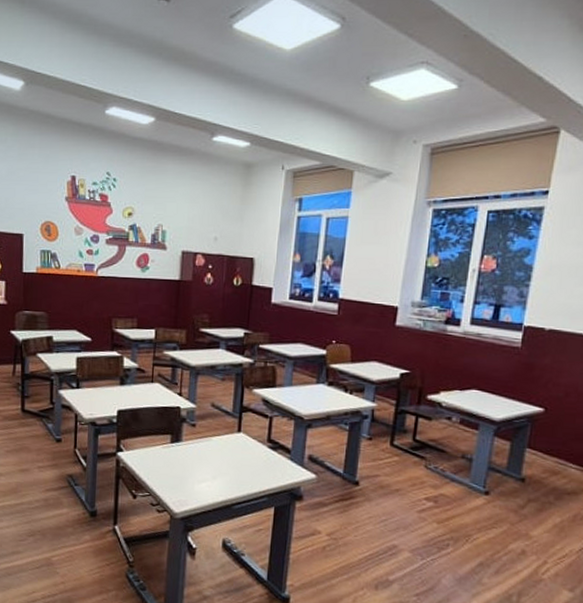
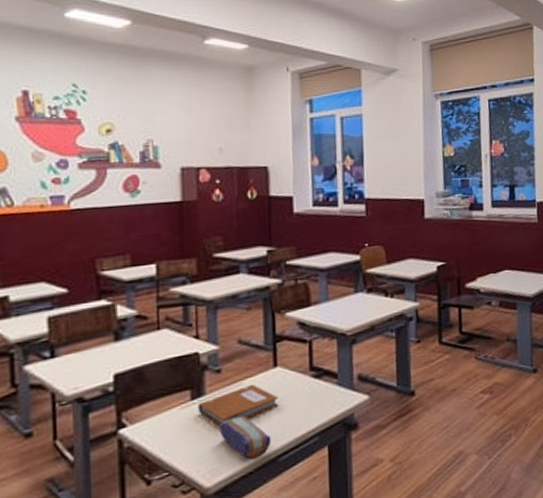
notebook: none [175,441,238,470] -> present [198,384,279,427]
pencil case: none [190,465,229,501] -> present [220,416,272,460]

